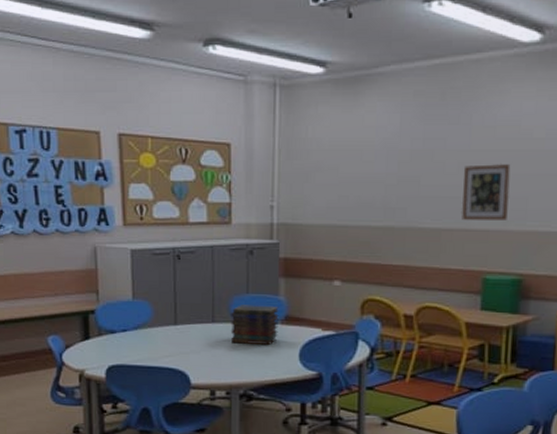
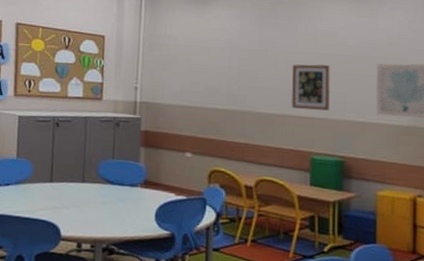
book stack: present [230,305,279,345] -> none [97,168,139,205]

